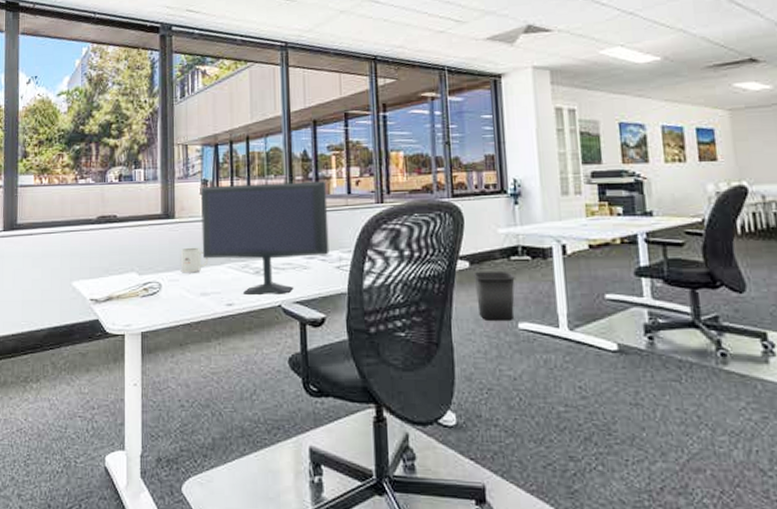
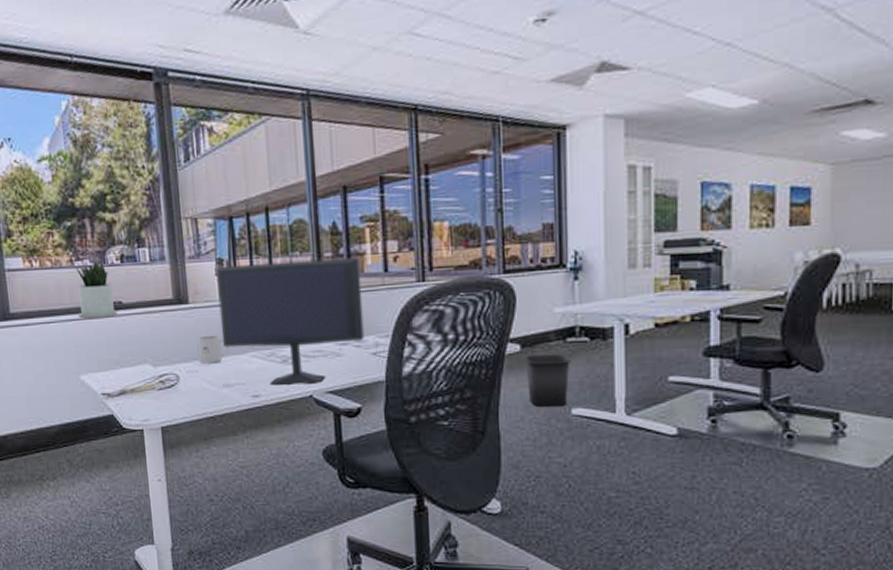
planter: none [76,180,113,230] -> present [74,261,119,319]

